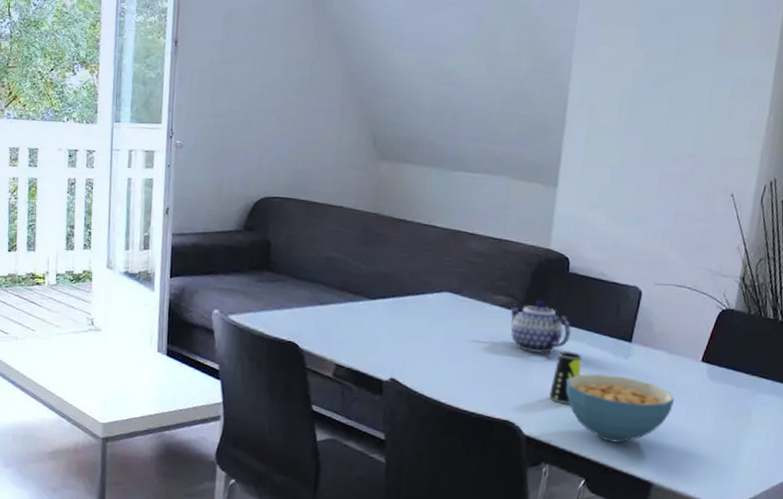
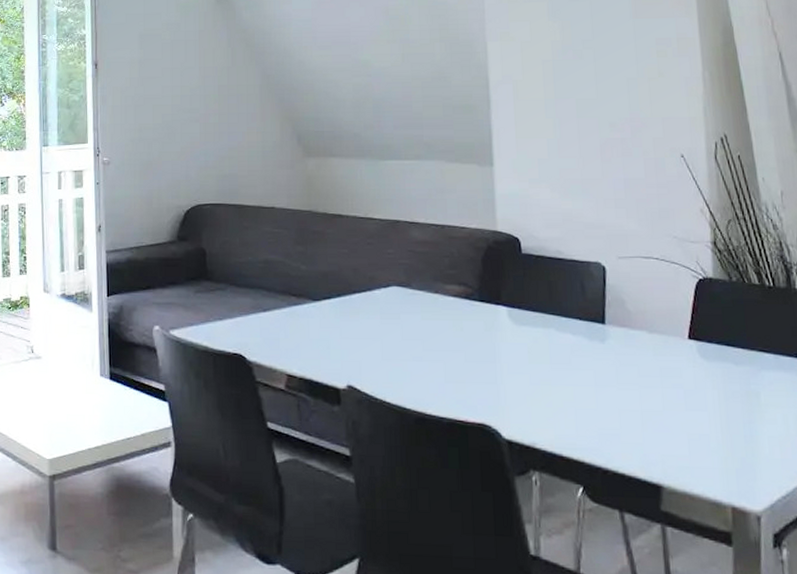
teapot: present [508,299,572,354] -> none [463,285,536,345]
cup: present [549,351,582,405] -> none [524,339,555,400]
cereal bowl: present [566,374,675,443] -> none [541,362,668,440]

